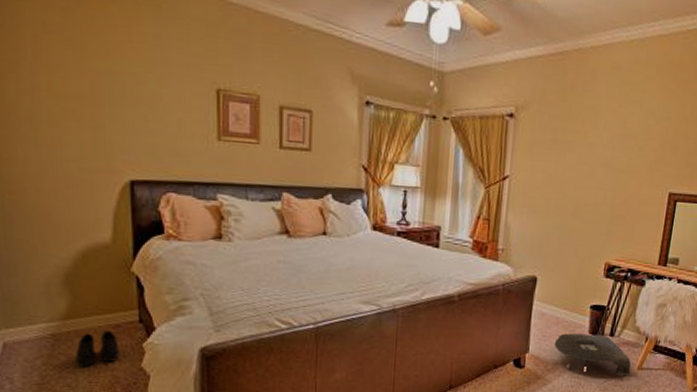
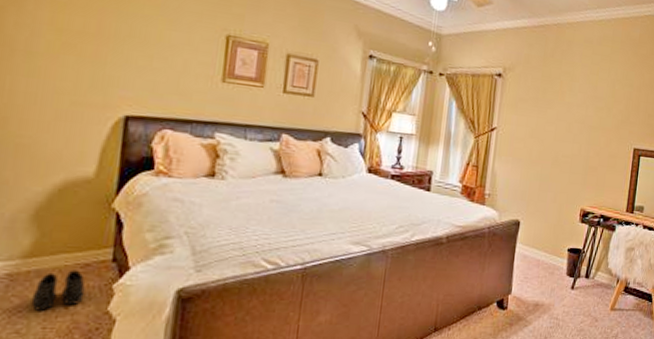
bag: present [554,333,632,377] -> none [535,275,605,317]

